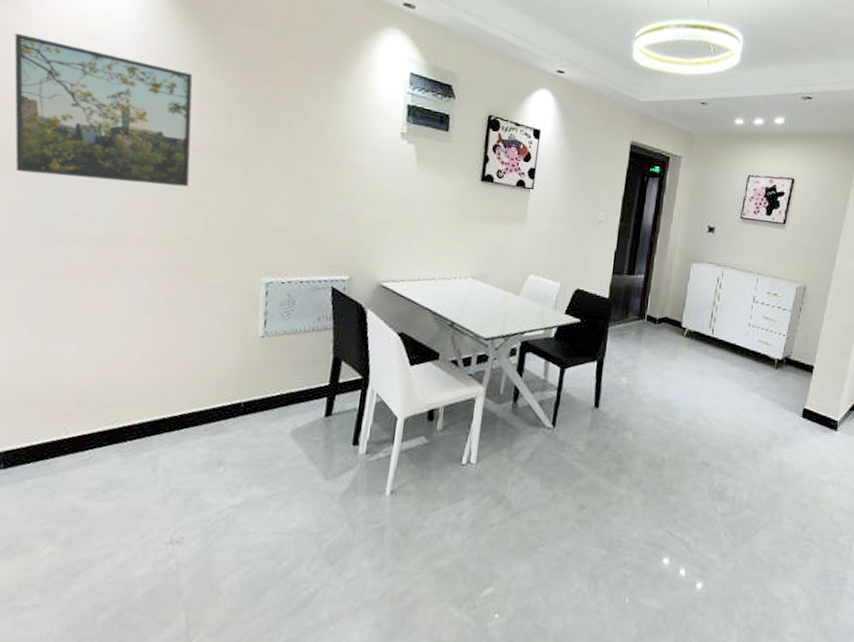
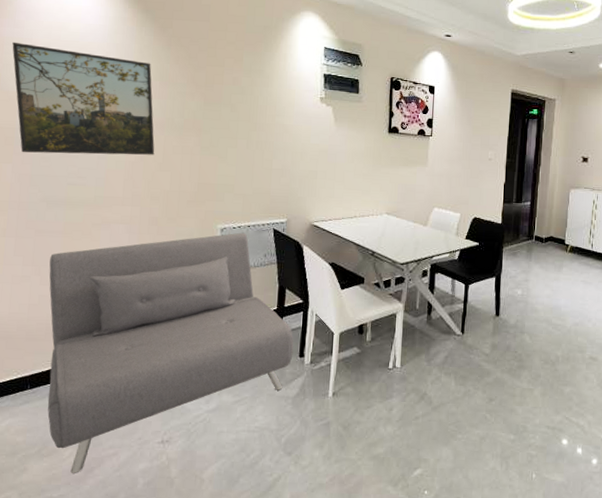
sofa: none [24,288,348,578] -> present [47,232,294,473]

